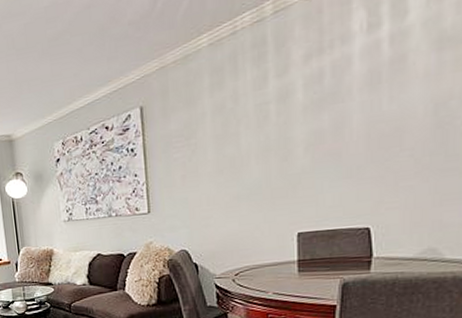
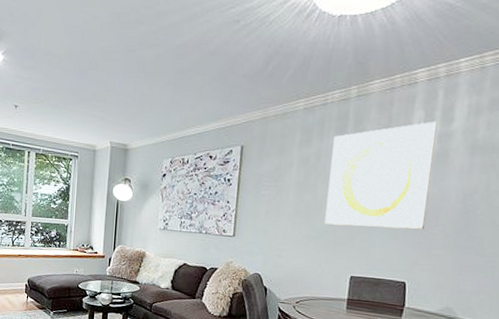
wall art: none [251,19,388,178] -> present [324,121,438,229]

